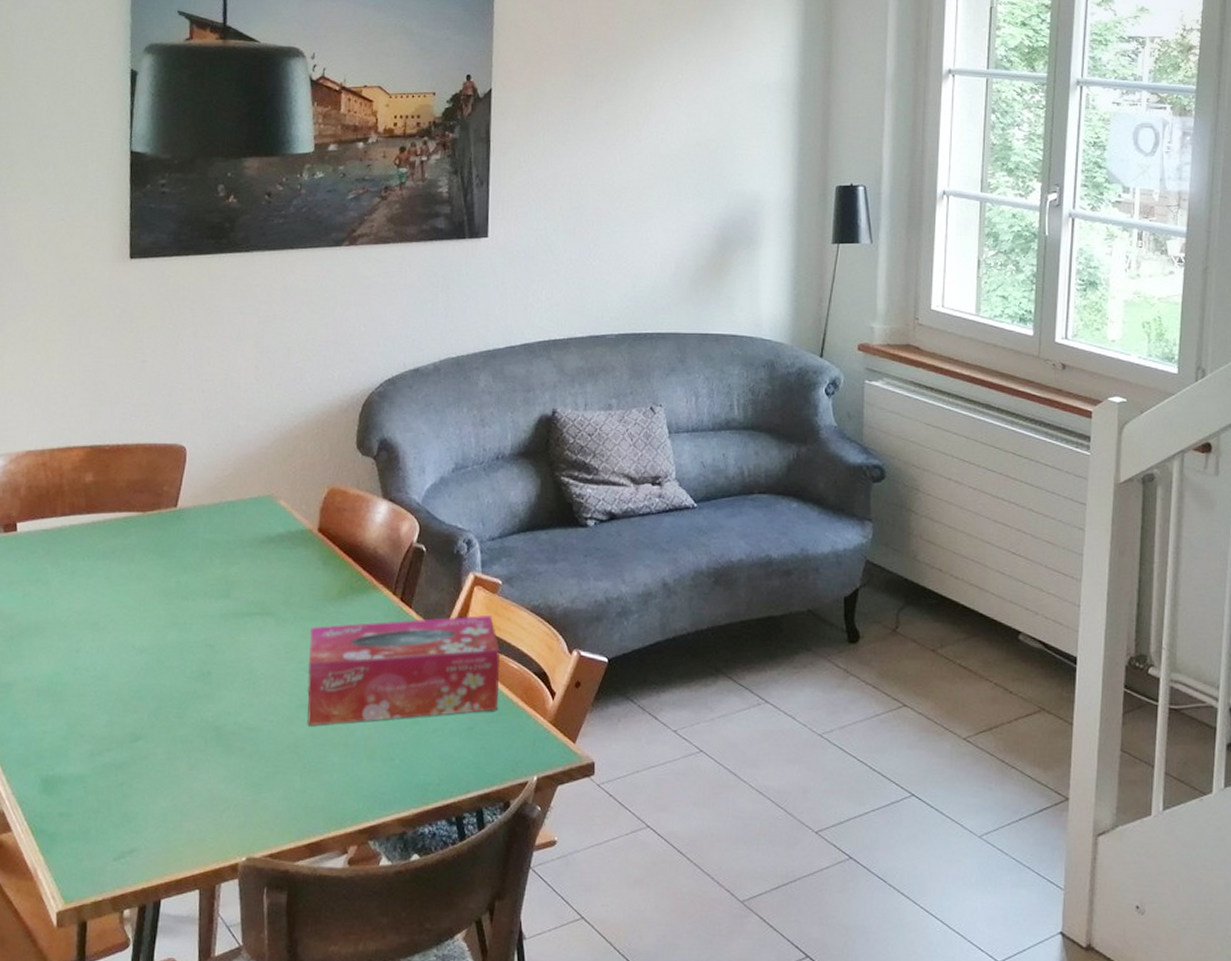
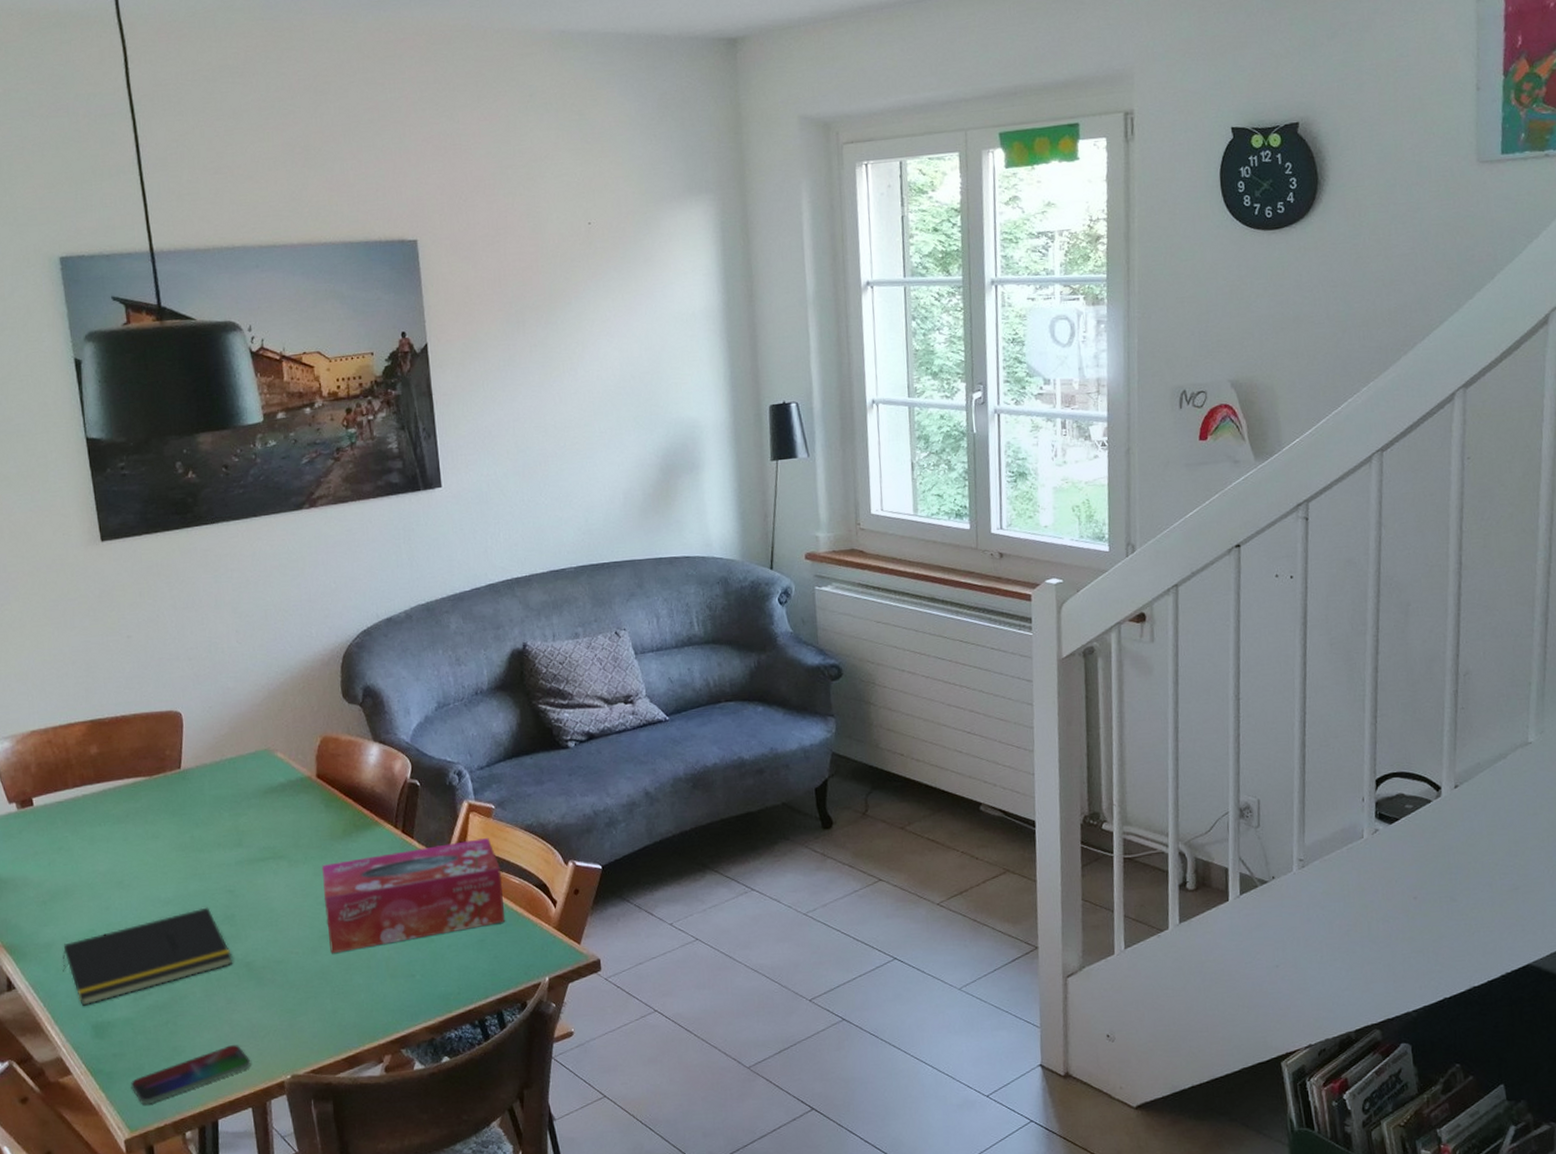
notepad: none [20,660,203,756] -> present [63,907,233,1006]
smartphone: none [73,817,206,874] -> present [131,1045,251,1105]

